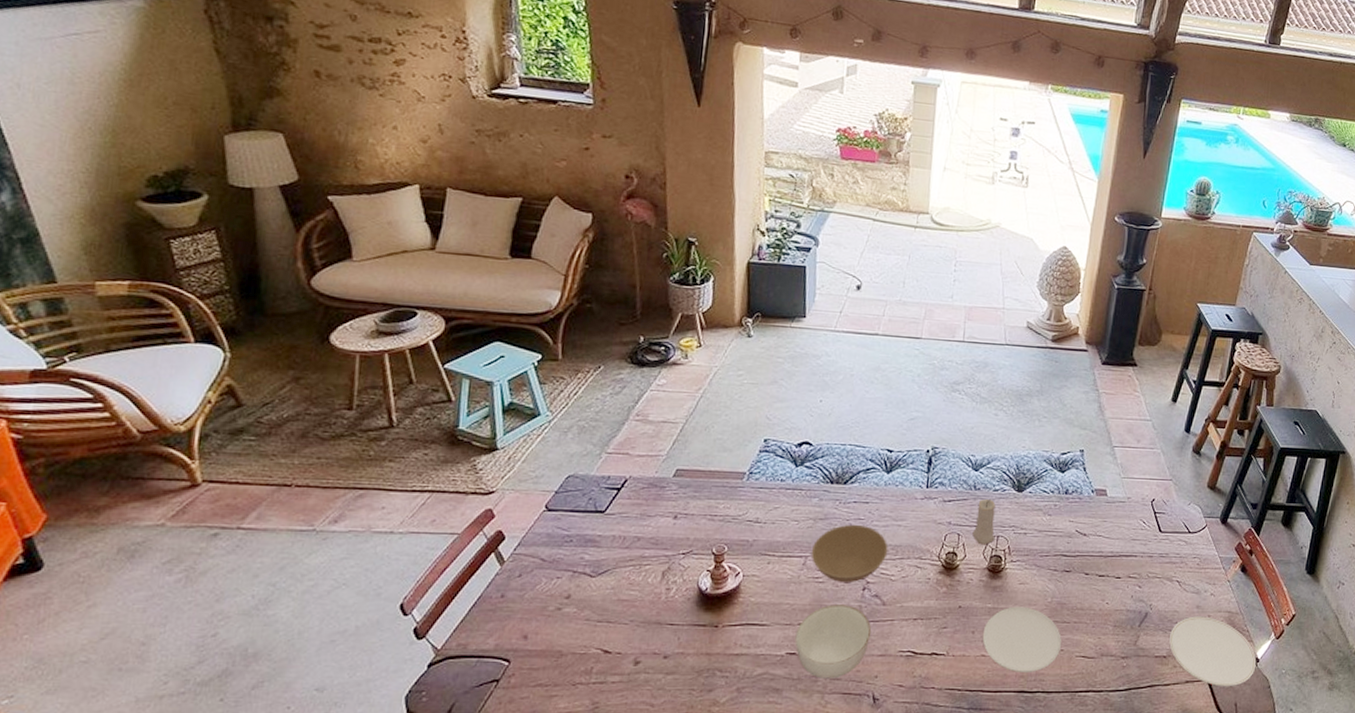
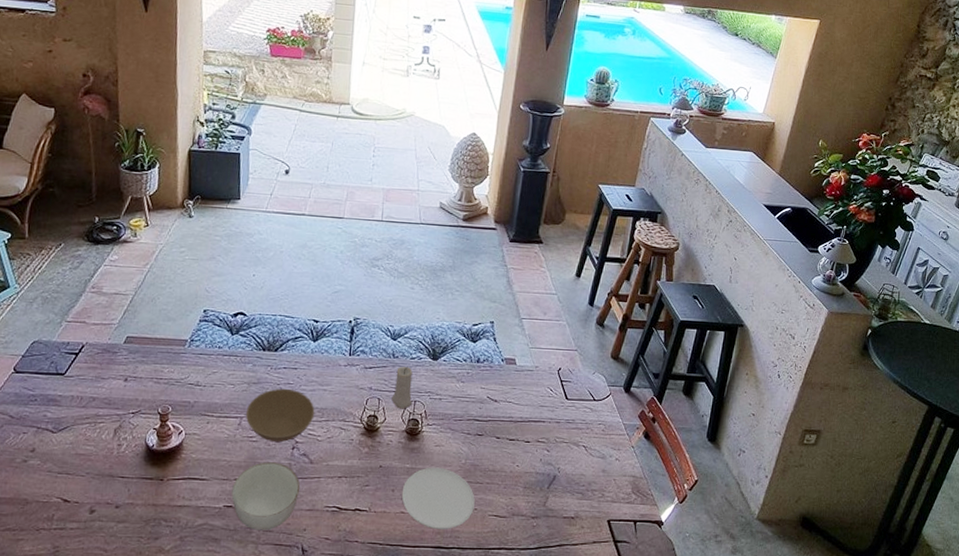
plate: present [1169,616,1257,687] -> none [577,480,661,549]

